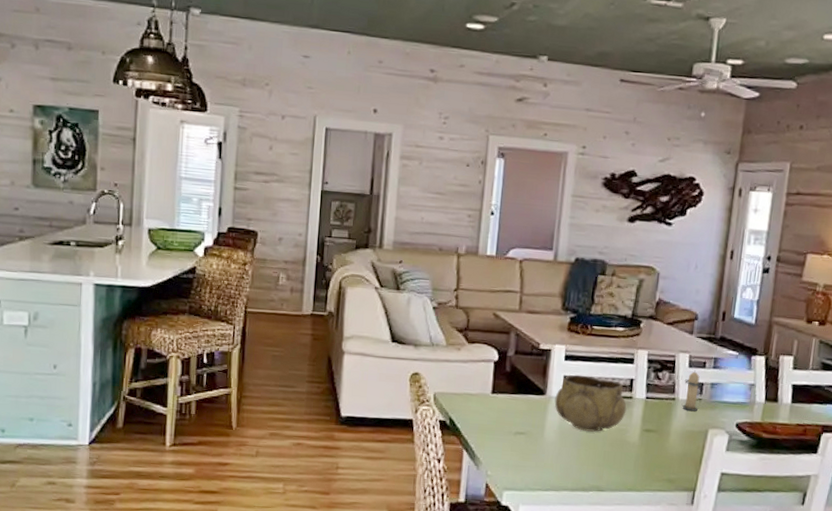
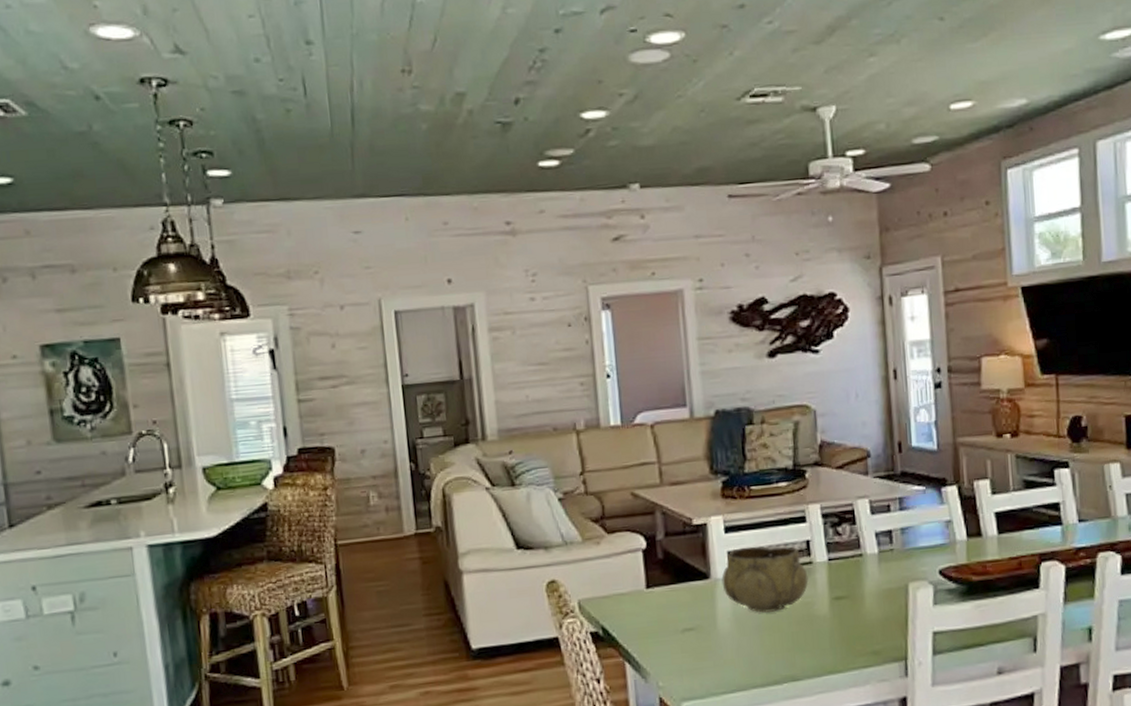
candle: present [681,370,702,411] -> none [869,516,892,566]

